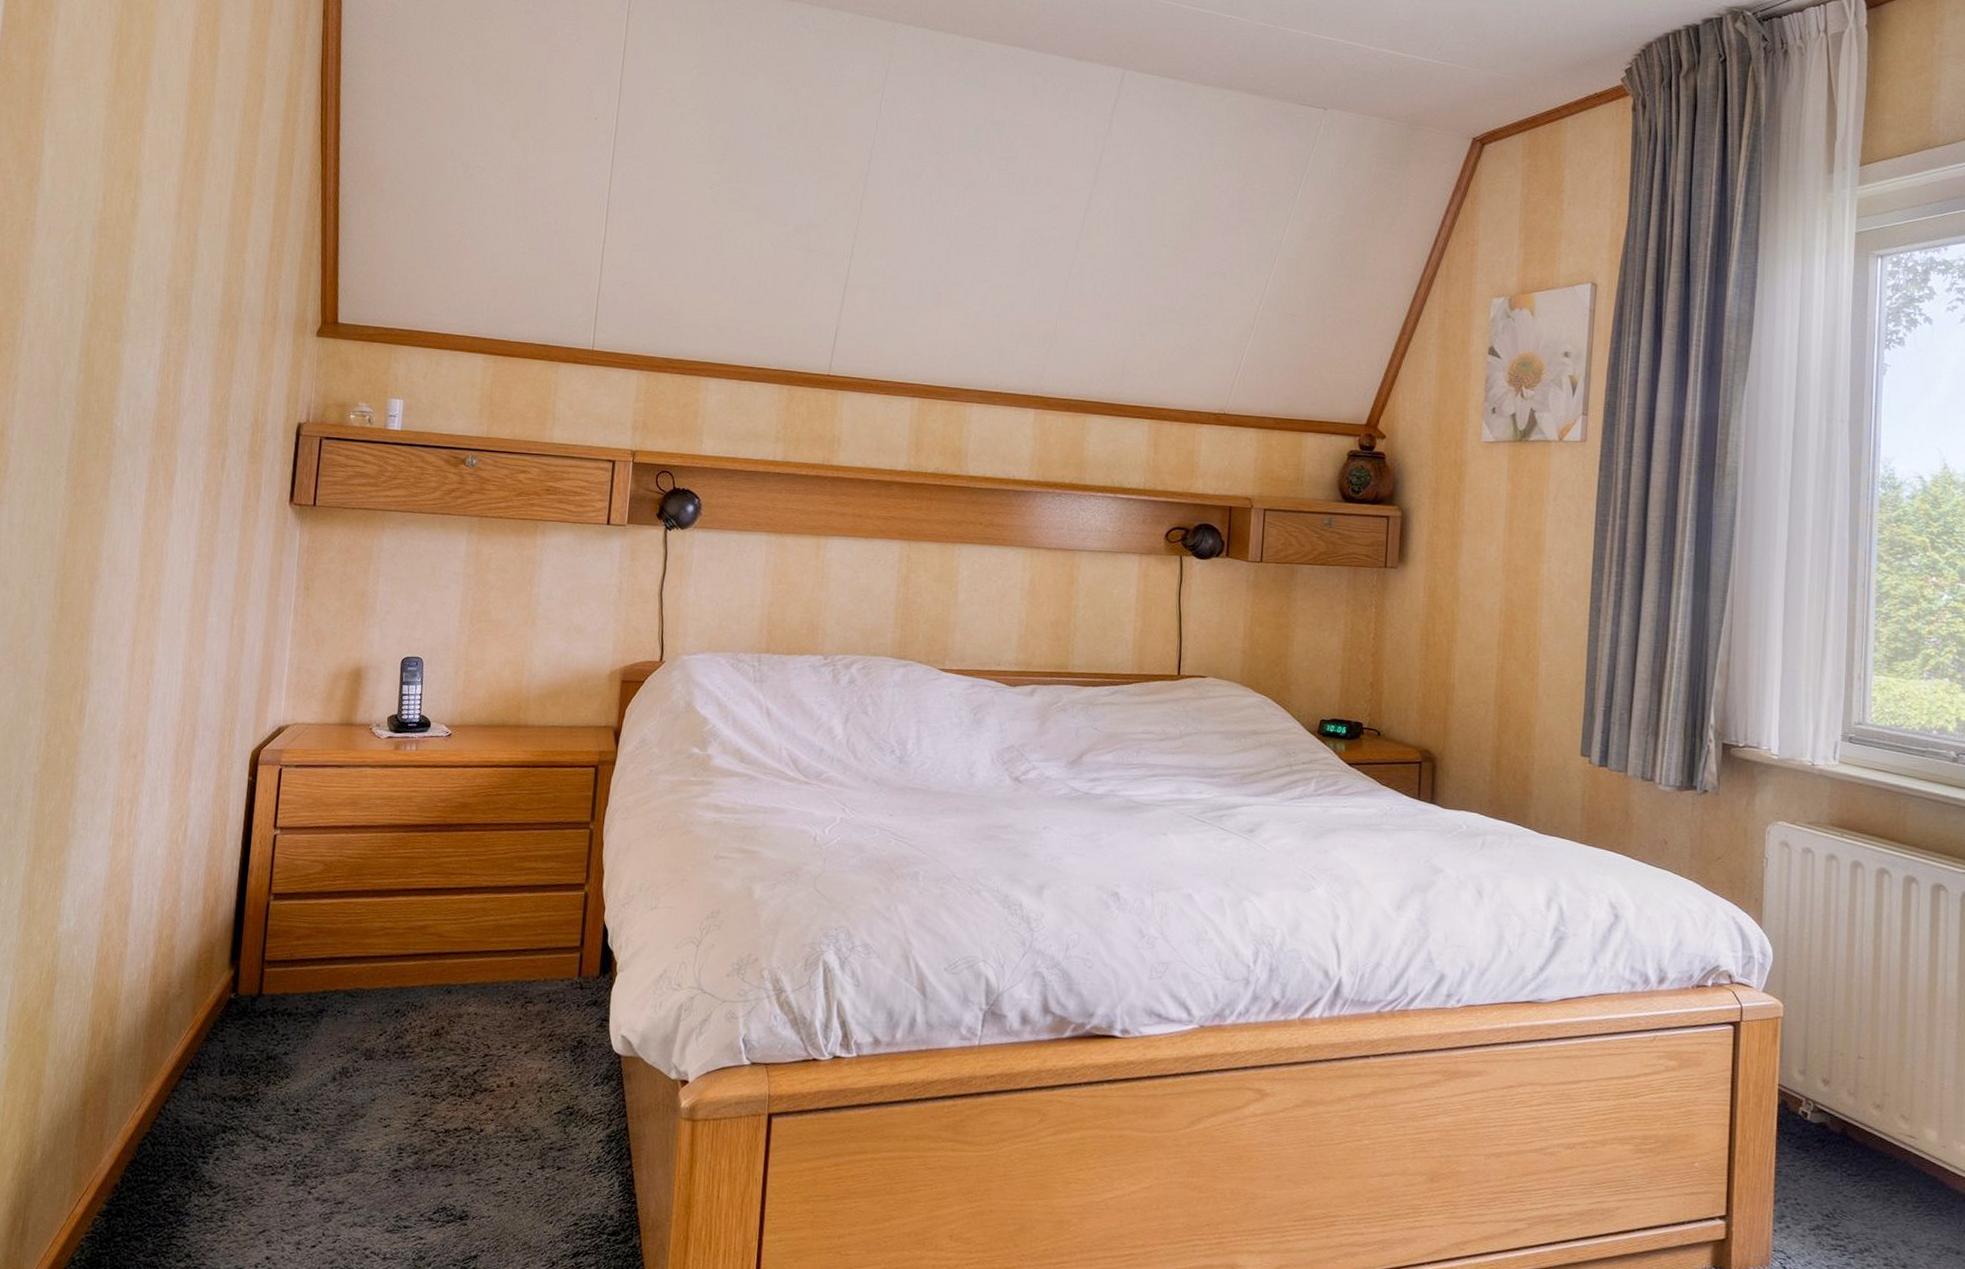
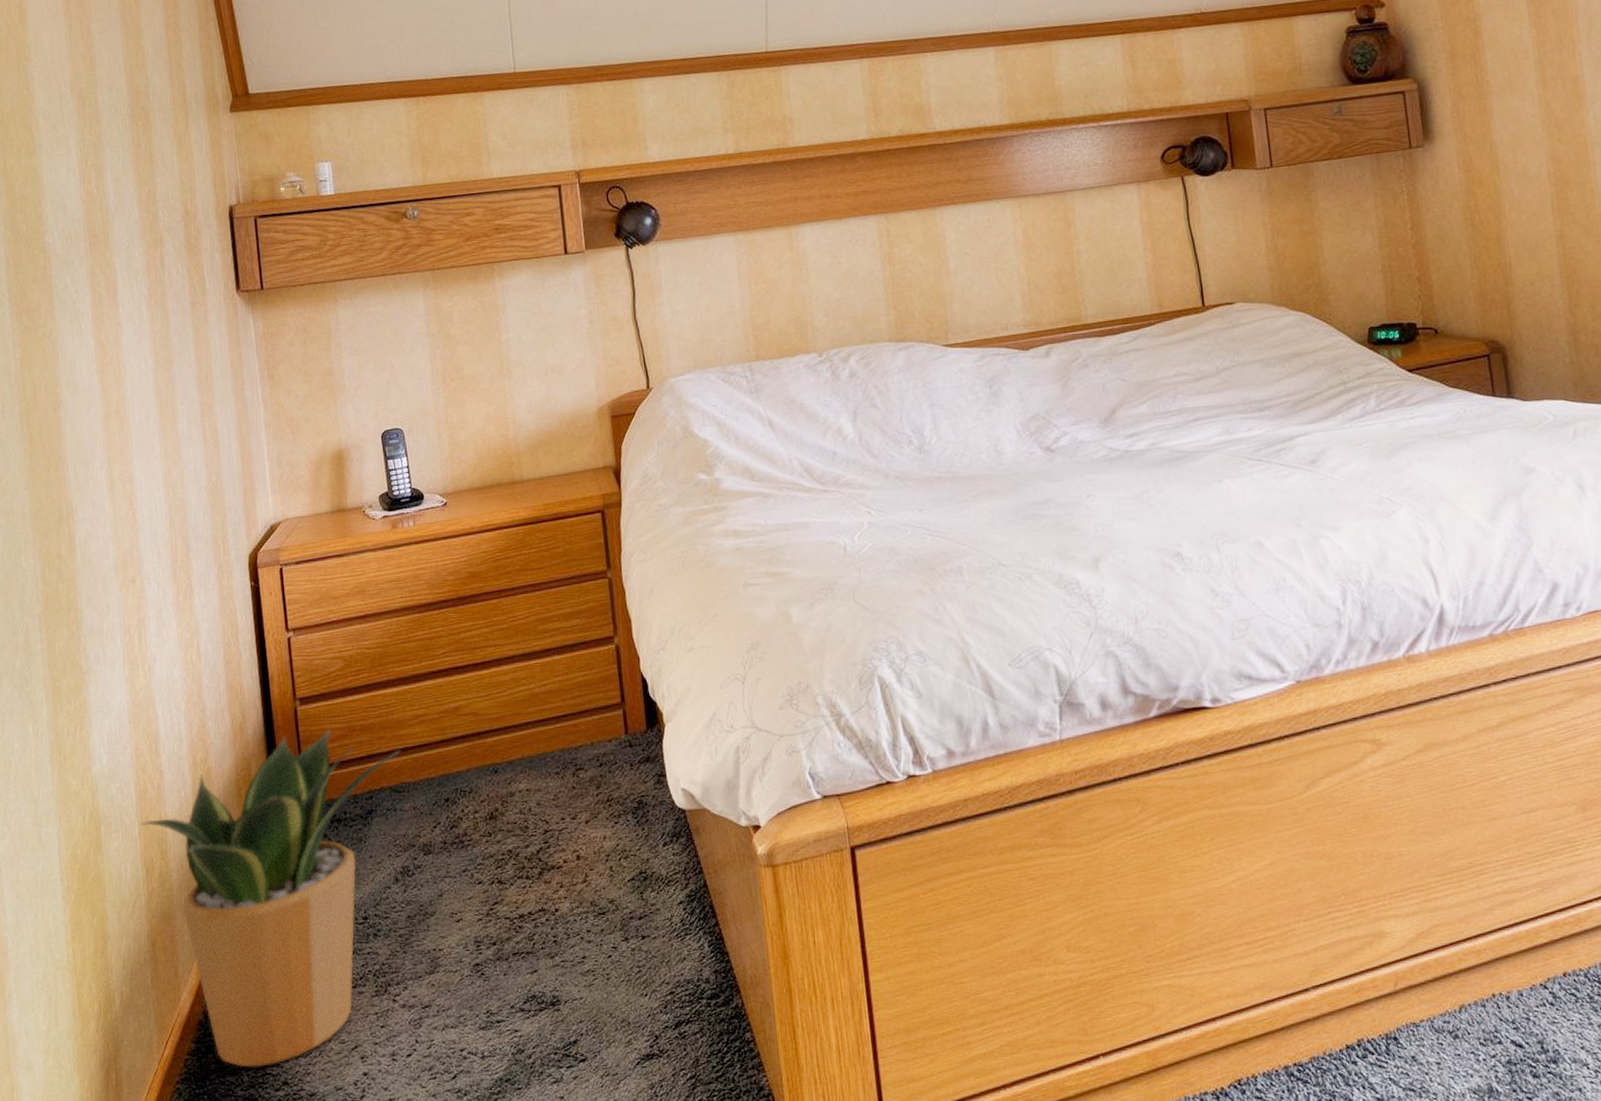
potted plant: none [95,926,362,1237] -> present [140,729,401,1068]

